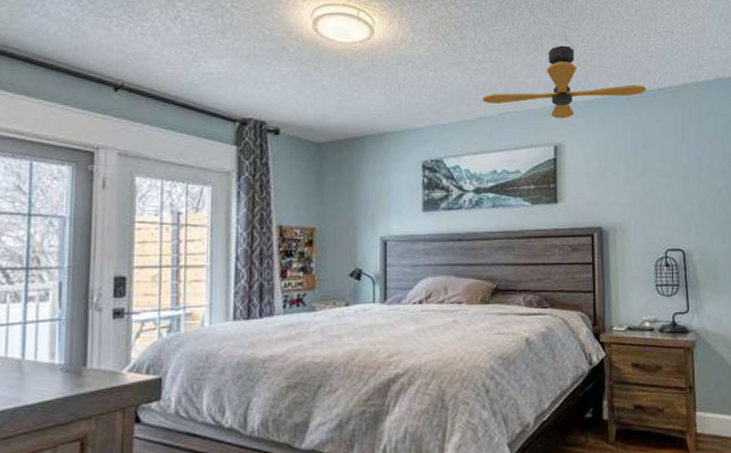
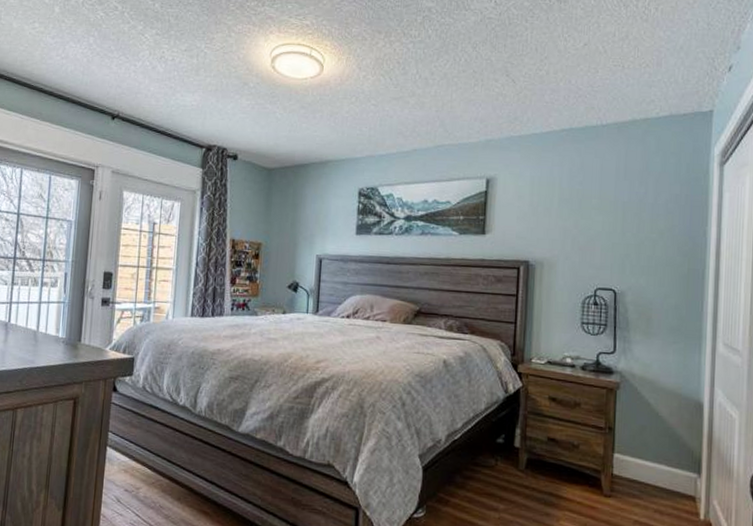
ceiling fan: present [482,45,647,118] -> none [419,80,589,152]

